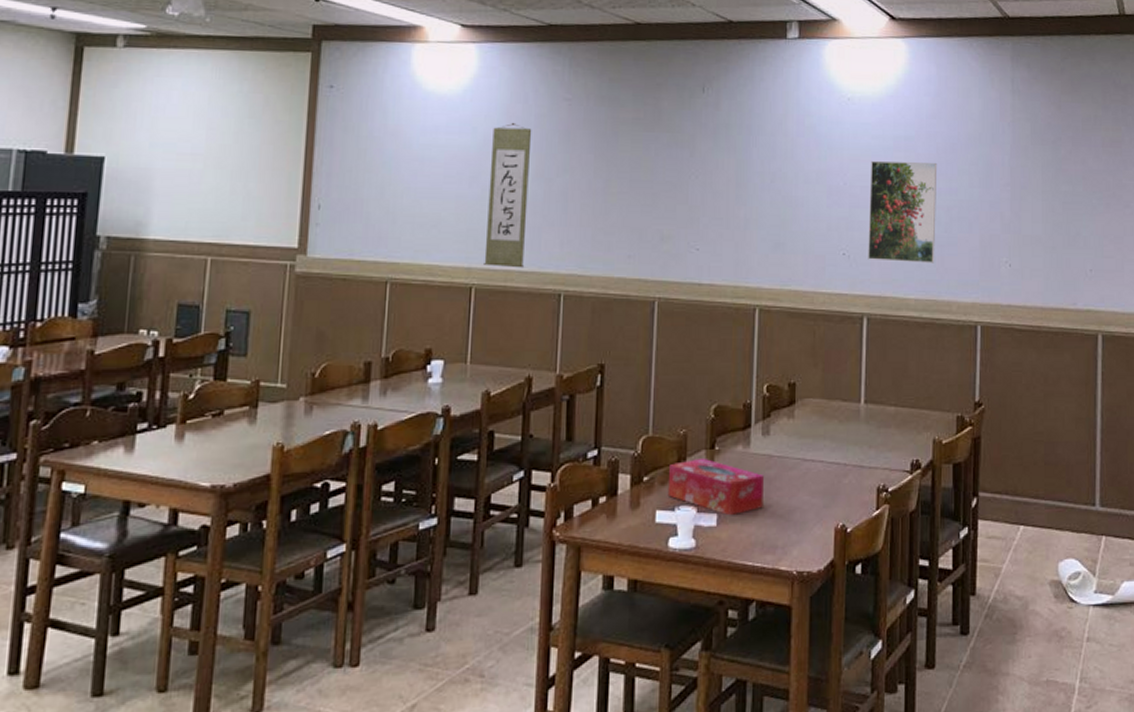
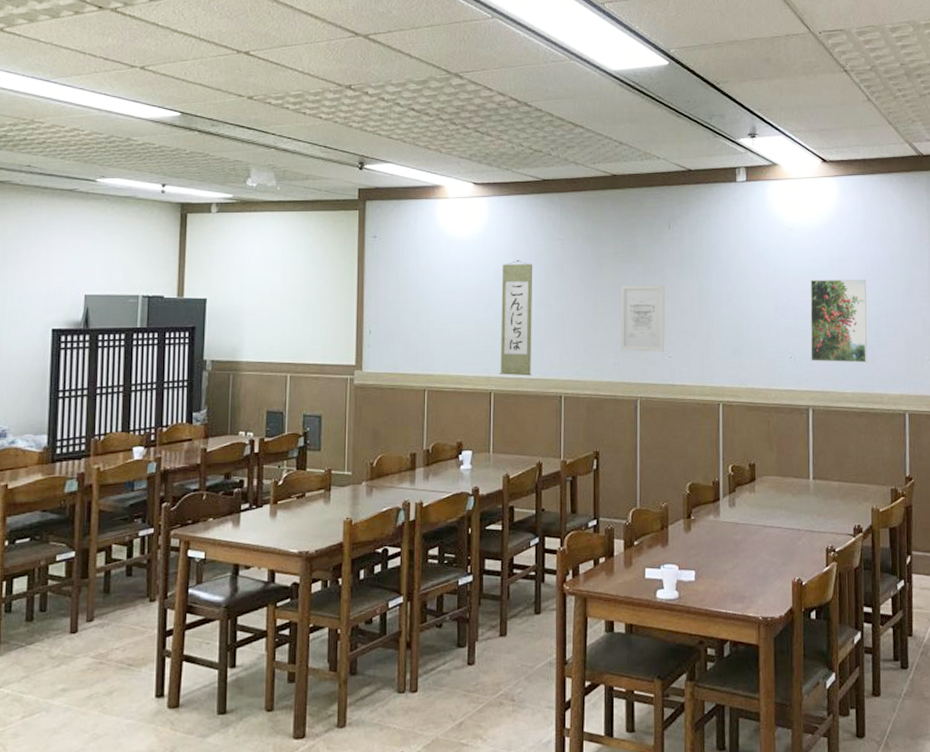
wall art: none [637,159,695,243] -> present [620,285,665,352]
tissue box: present [667,457,765,516] -> none [654,525,733,573]

